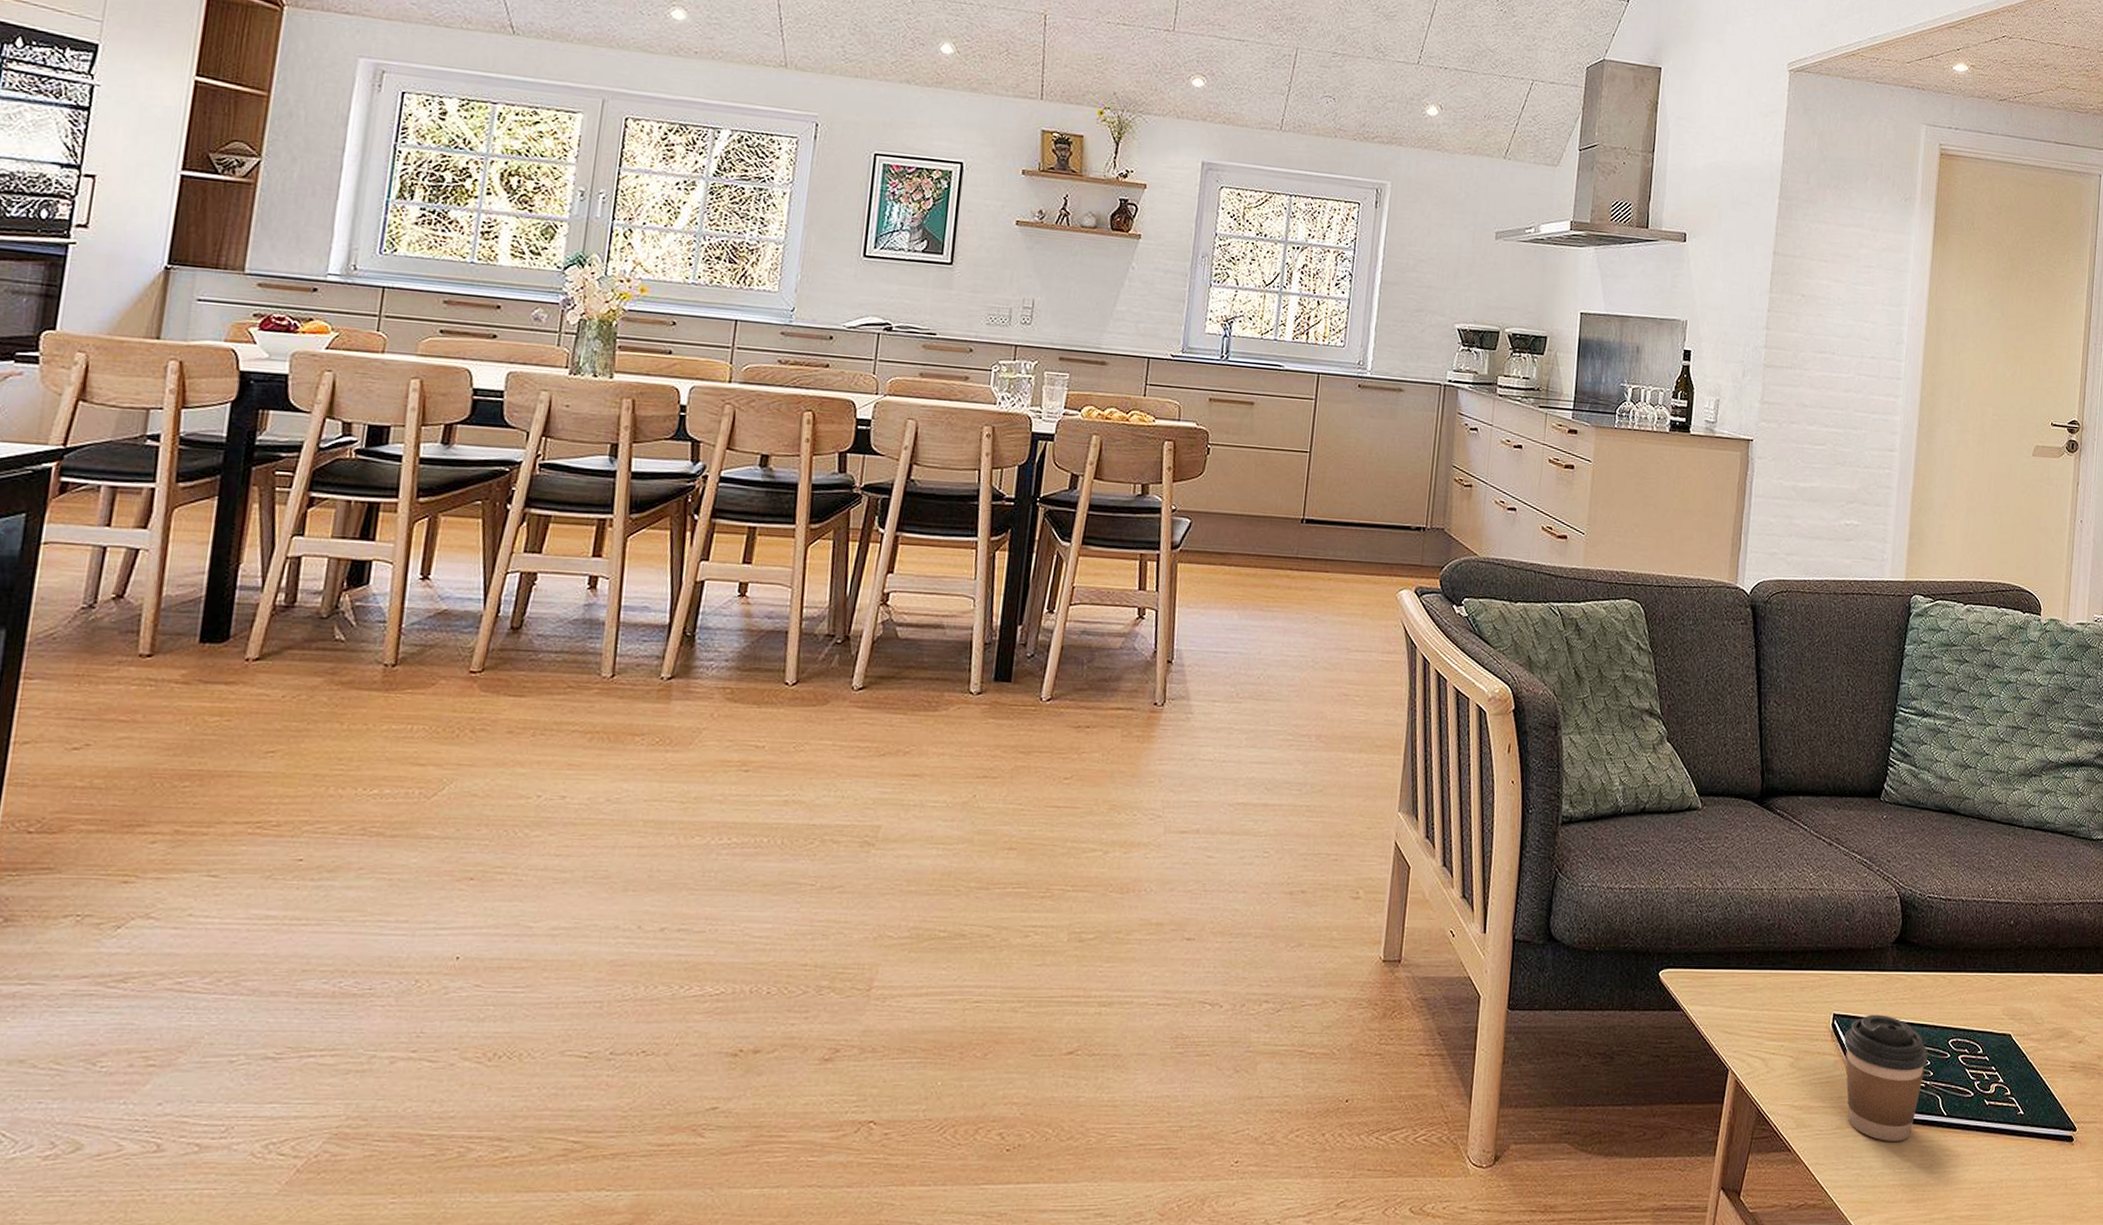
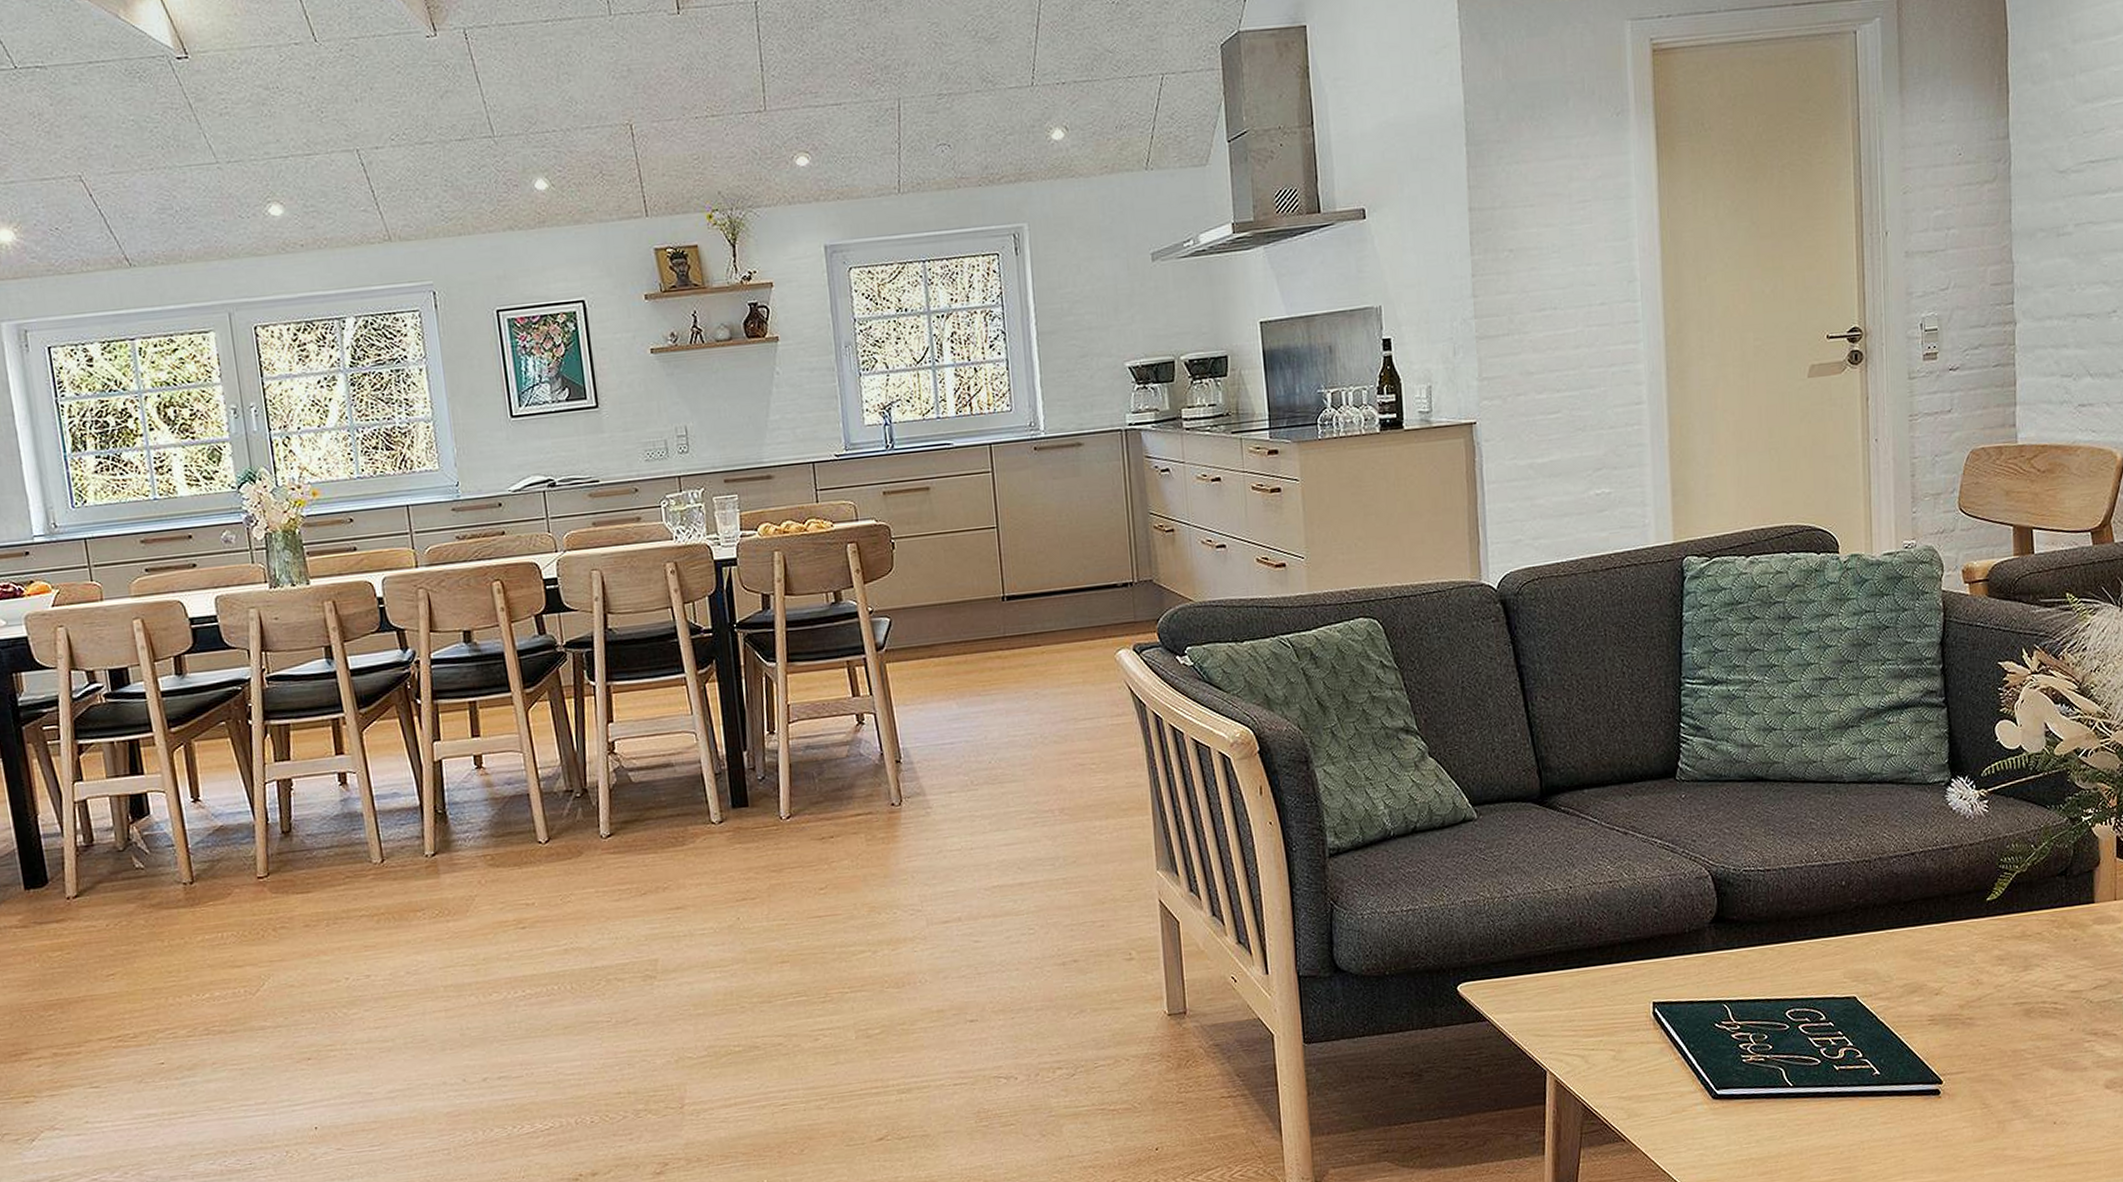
coffee cup: present [1844,1014,1928,1141] -> none [1668,996,1764,1119]

